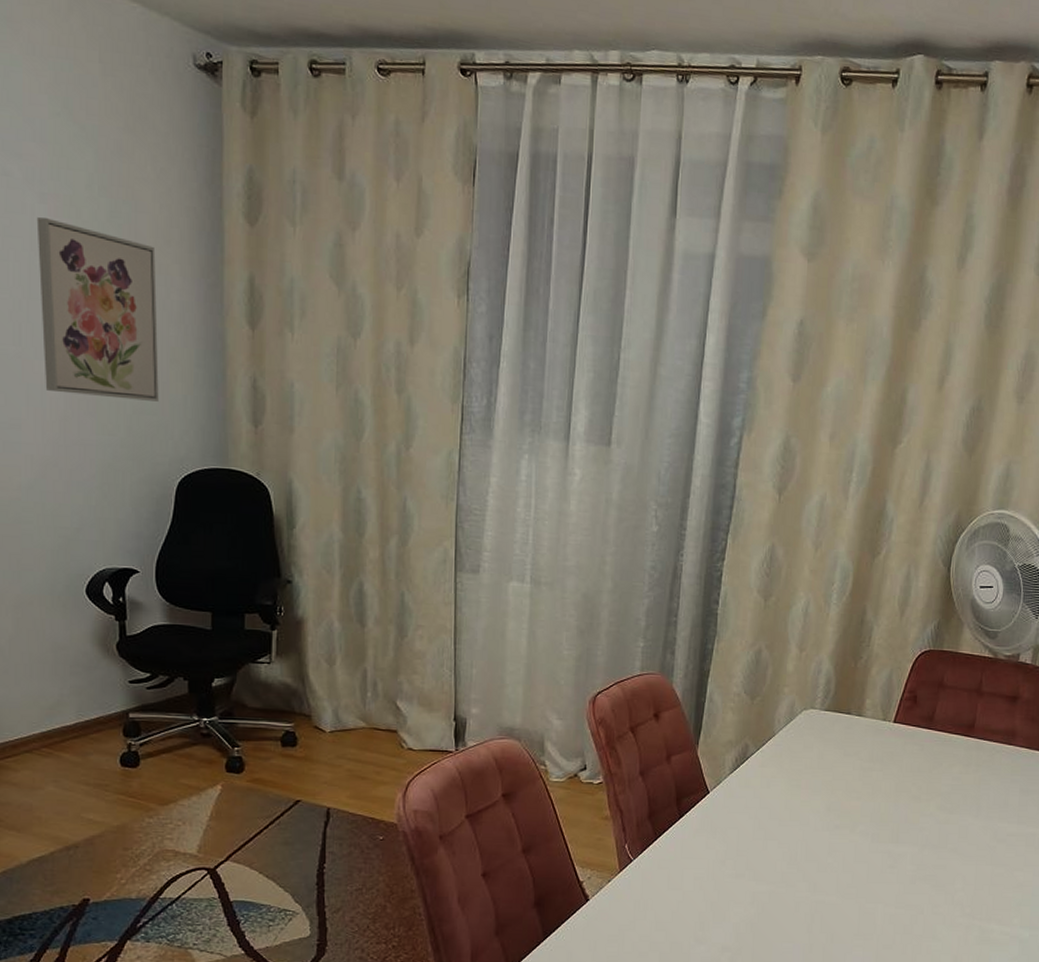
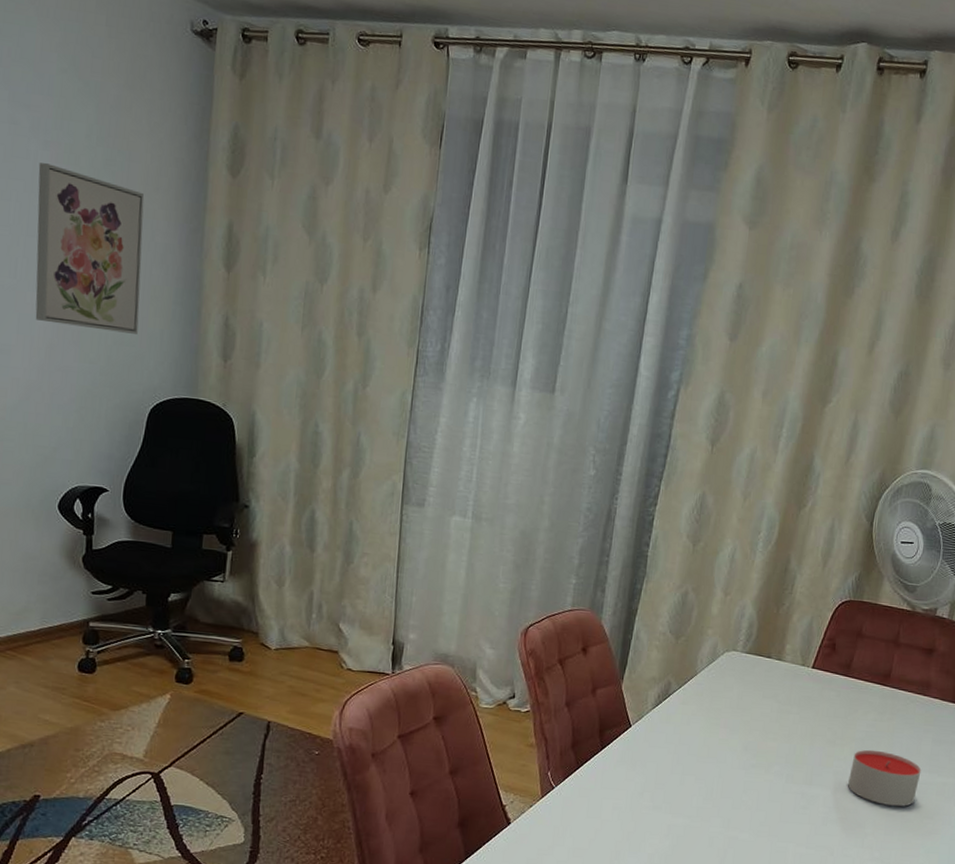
candle: none [934,803,1010,860] -> present [847,749,922,806]

